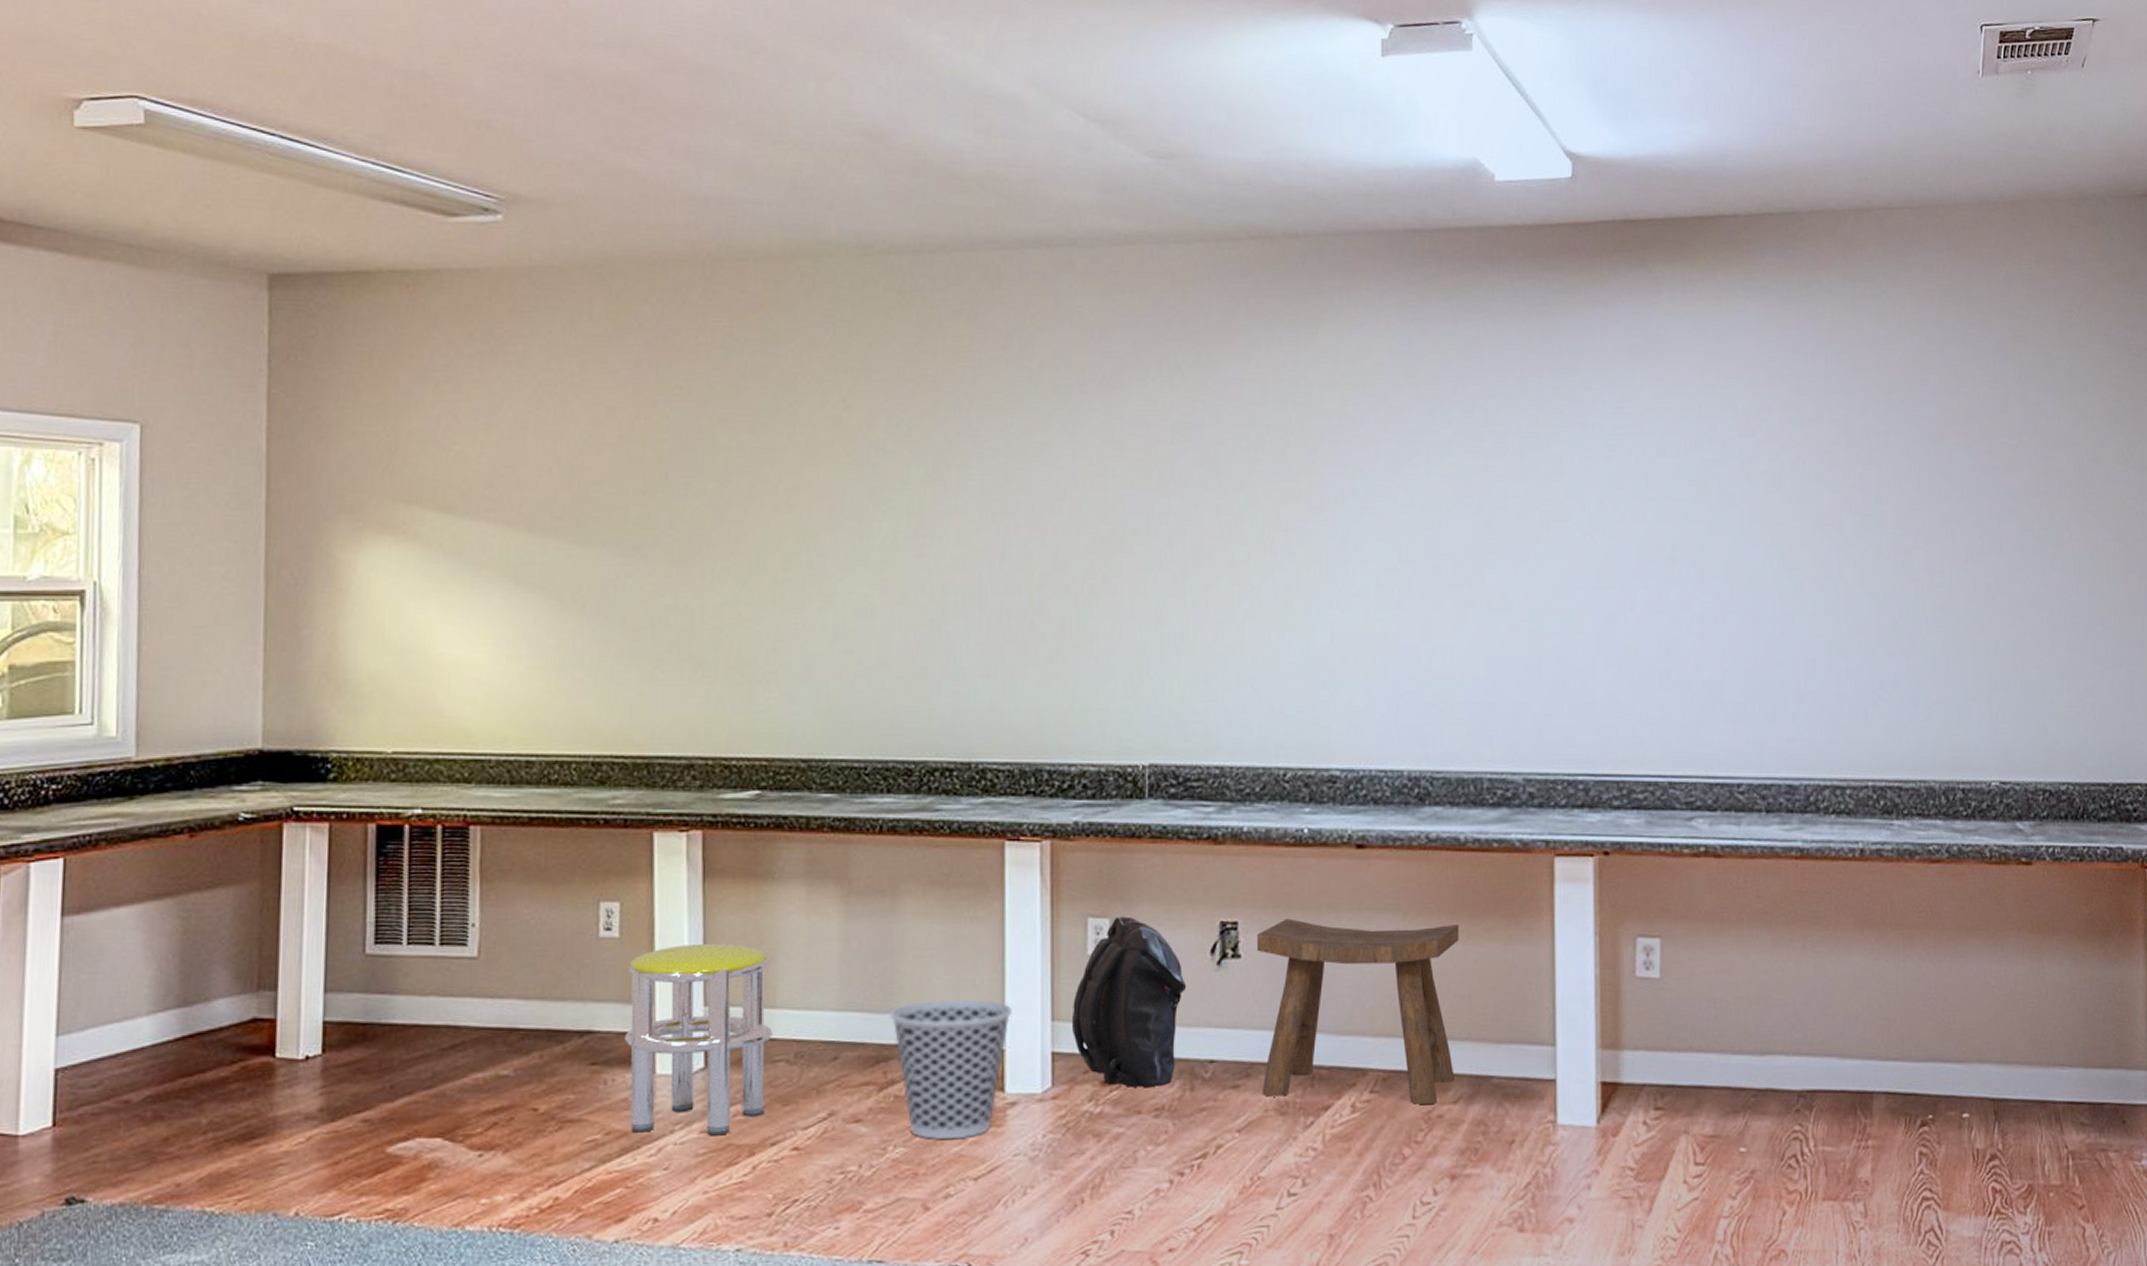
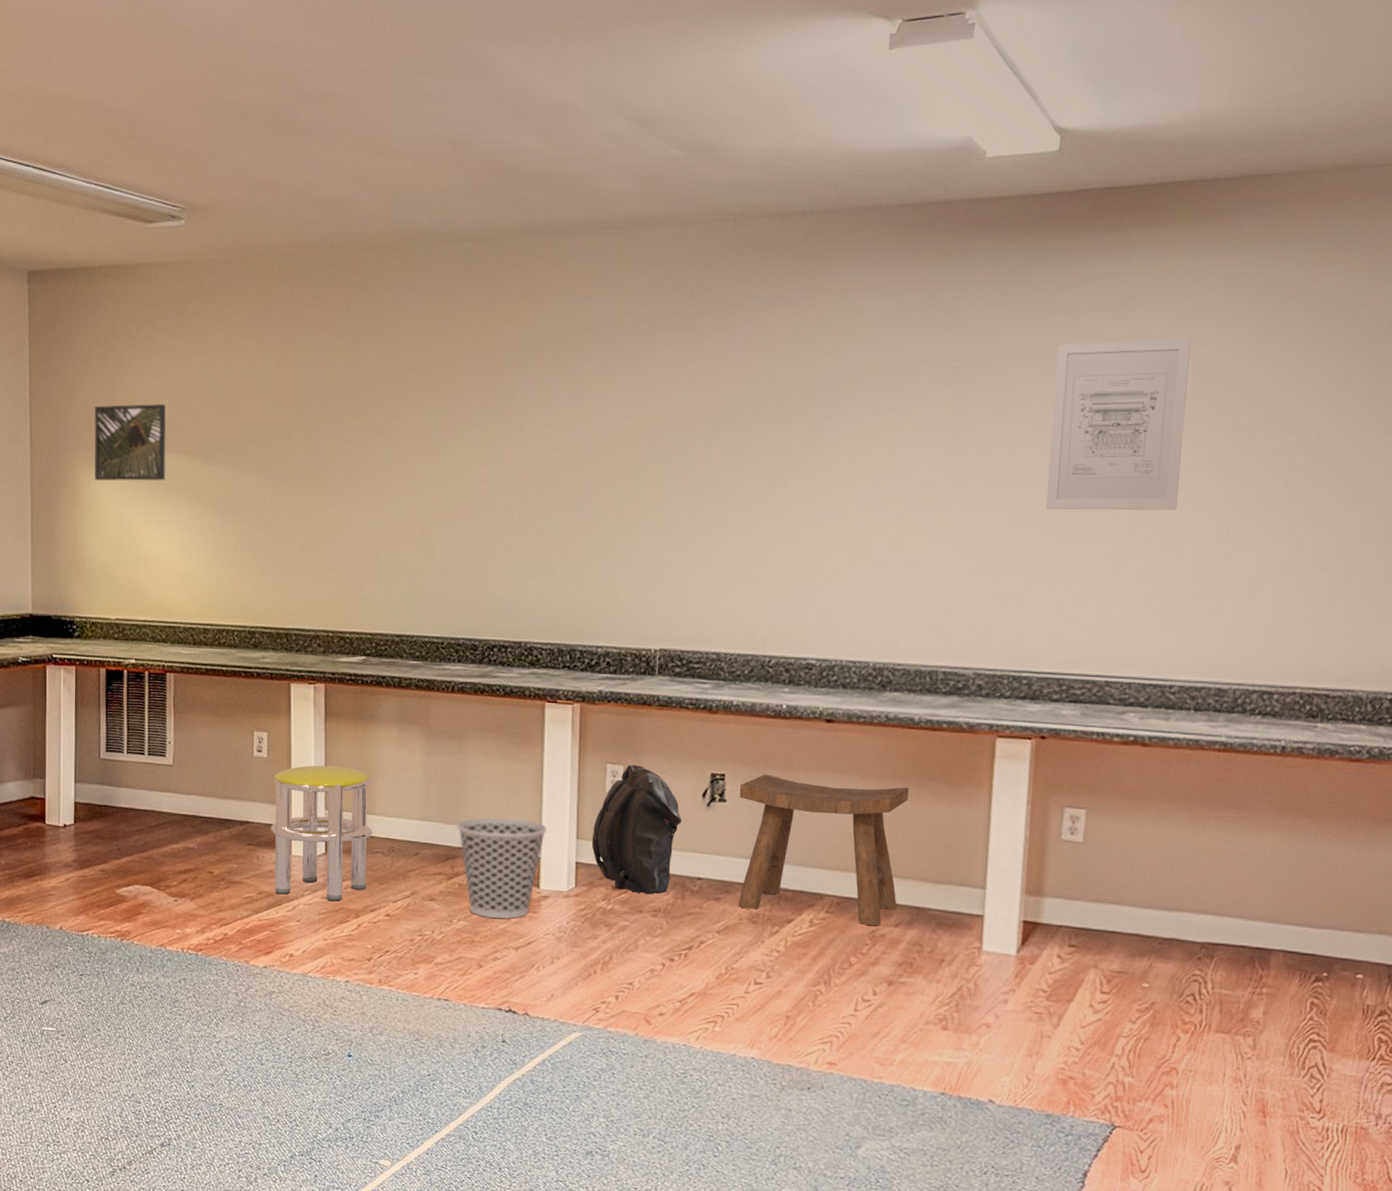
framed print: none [364,455,473,560] -> present [94,404,166,481]
wall art: none [1587,388,1727,582] -> present [1046,338,1192,511]

